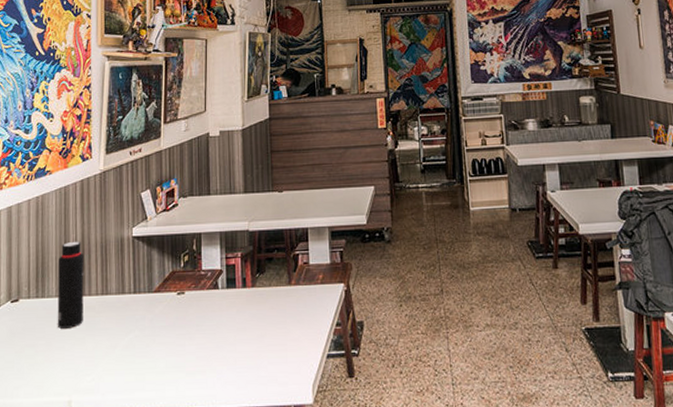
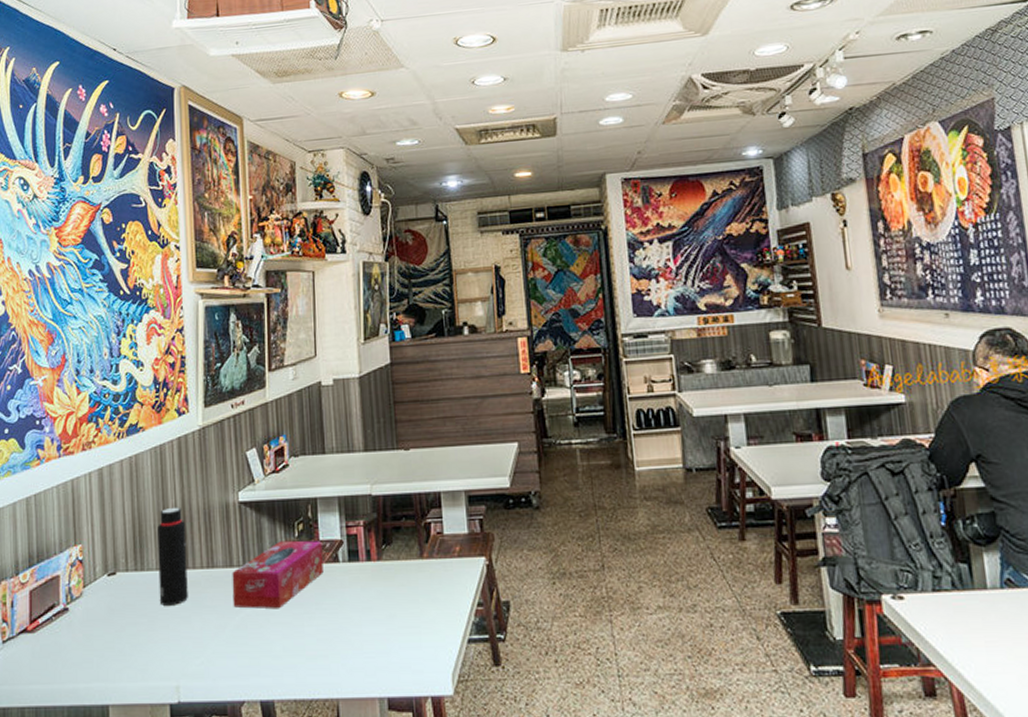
tissue box: none [123,270,205,331] -> present [232,540,324,609]

